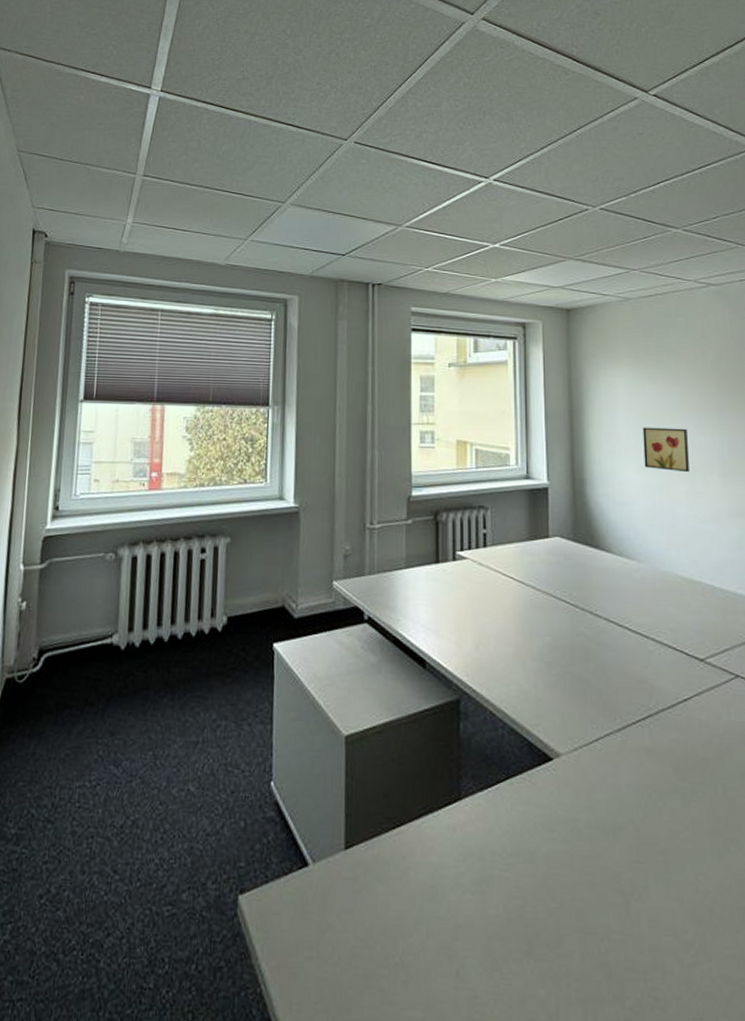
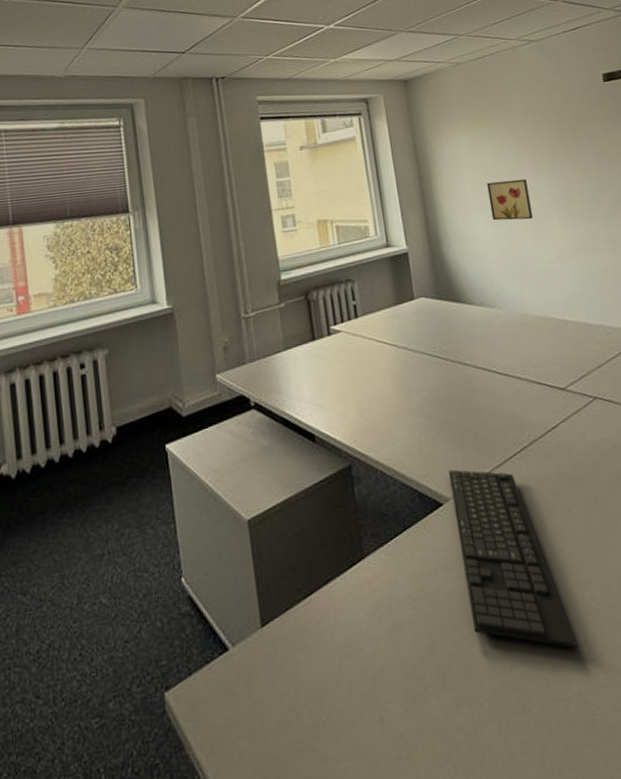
keyboard: none [563,724,684,946] -> present [448,469,578,649]

